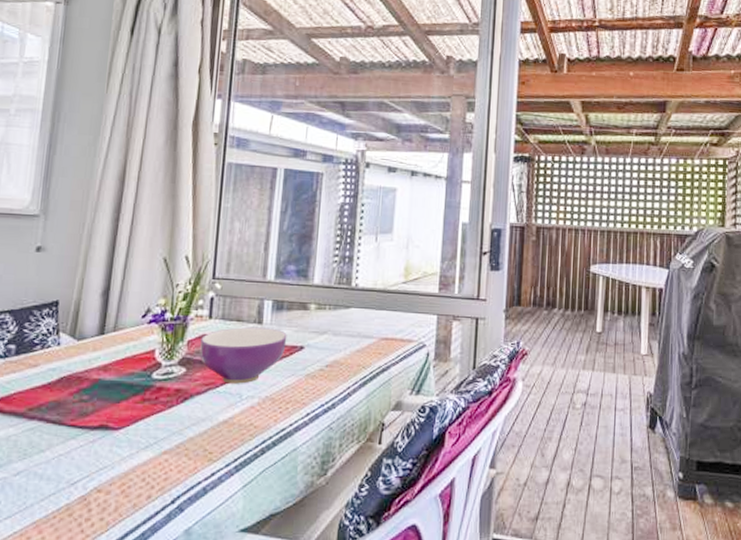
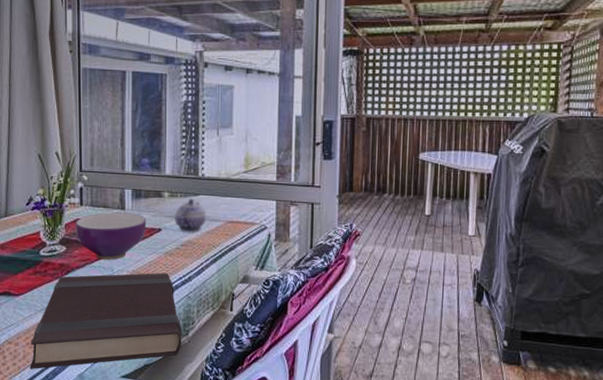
book: none [121,398,320,525] -> present [29,272,182,369]
teapot: none [320,310,358,350] -> present [175,197,206,232]

